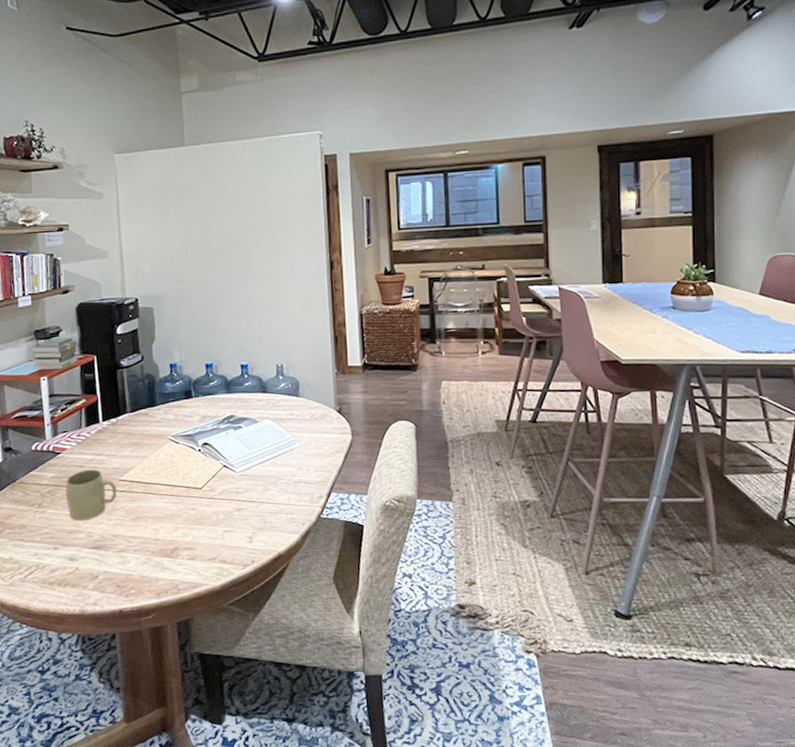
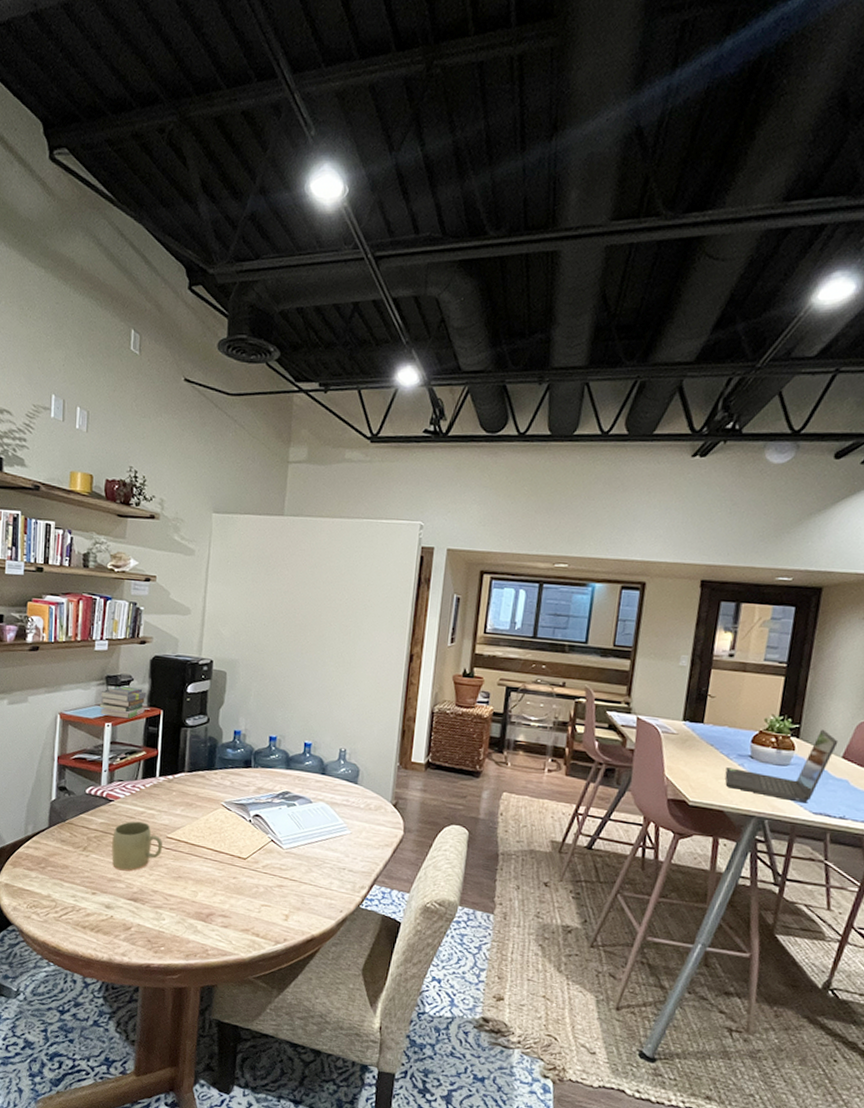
laptop: none [651,270,753,344] -> present [725,729,839,803]

